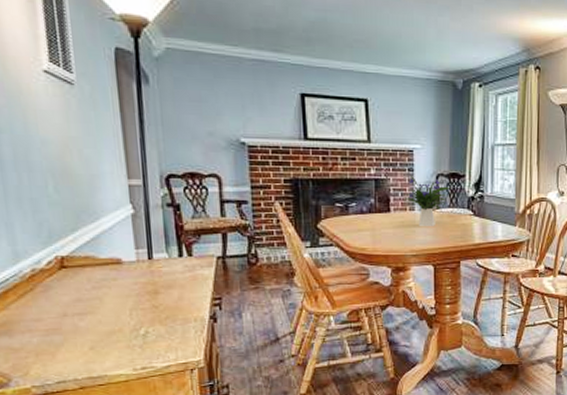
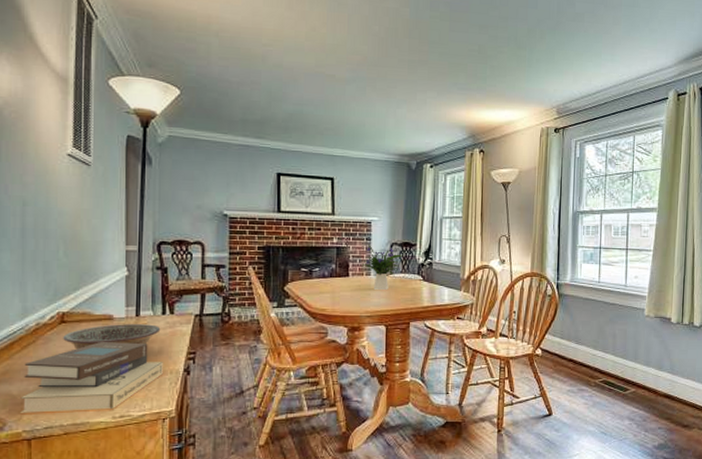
books: none [24,287,187,368] -> present [20,341,164,413]
decorative bowl: none [65,268,179,298] -> present [63,324,161,350]

